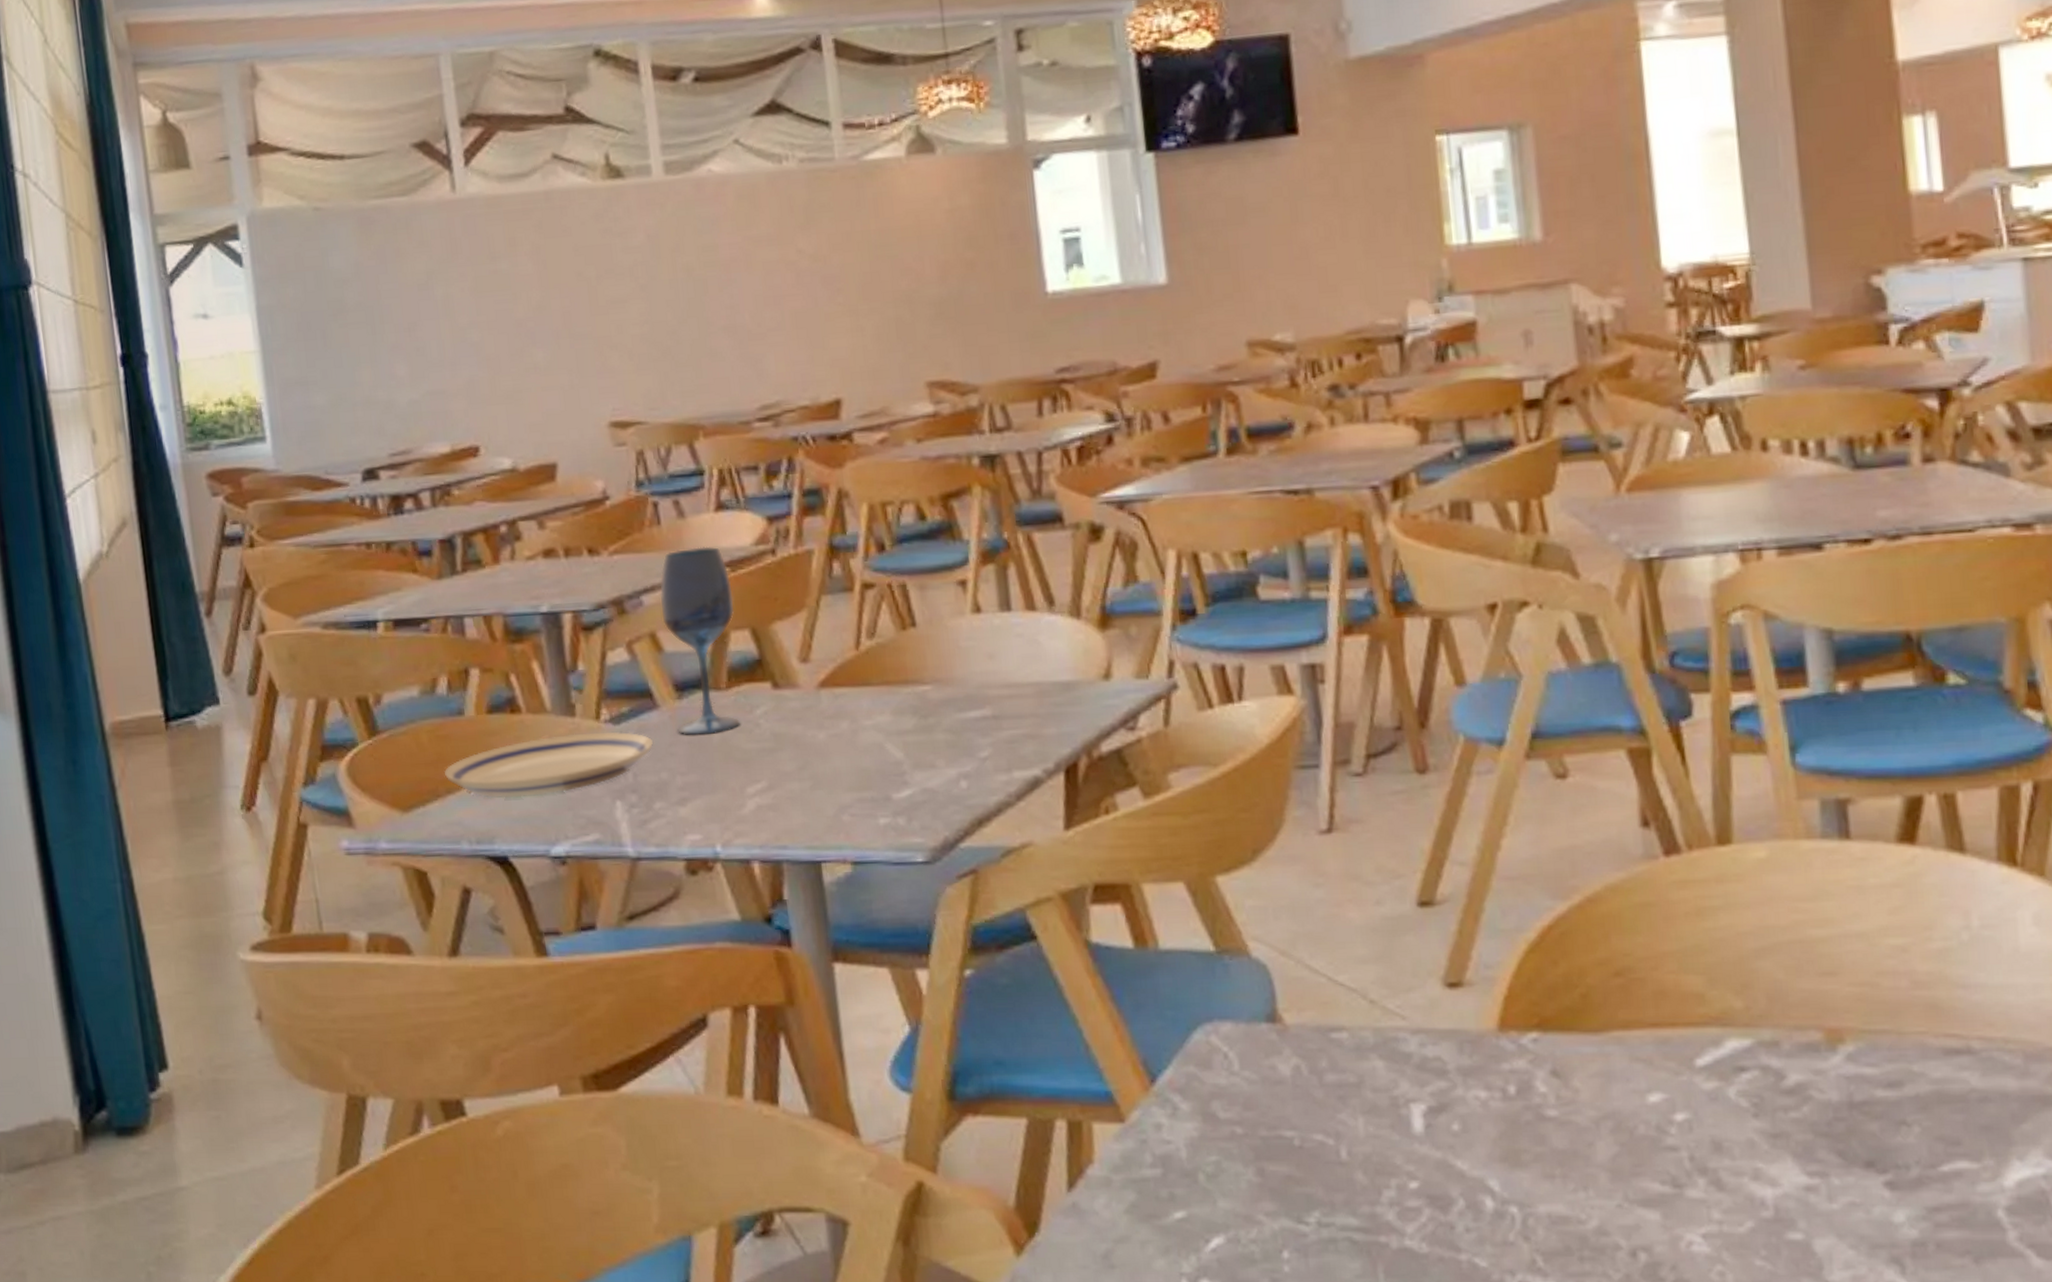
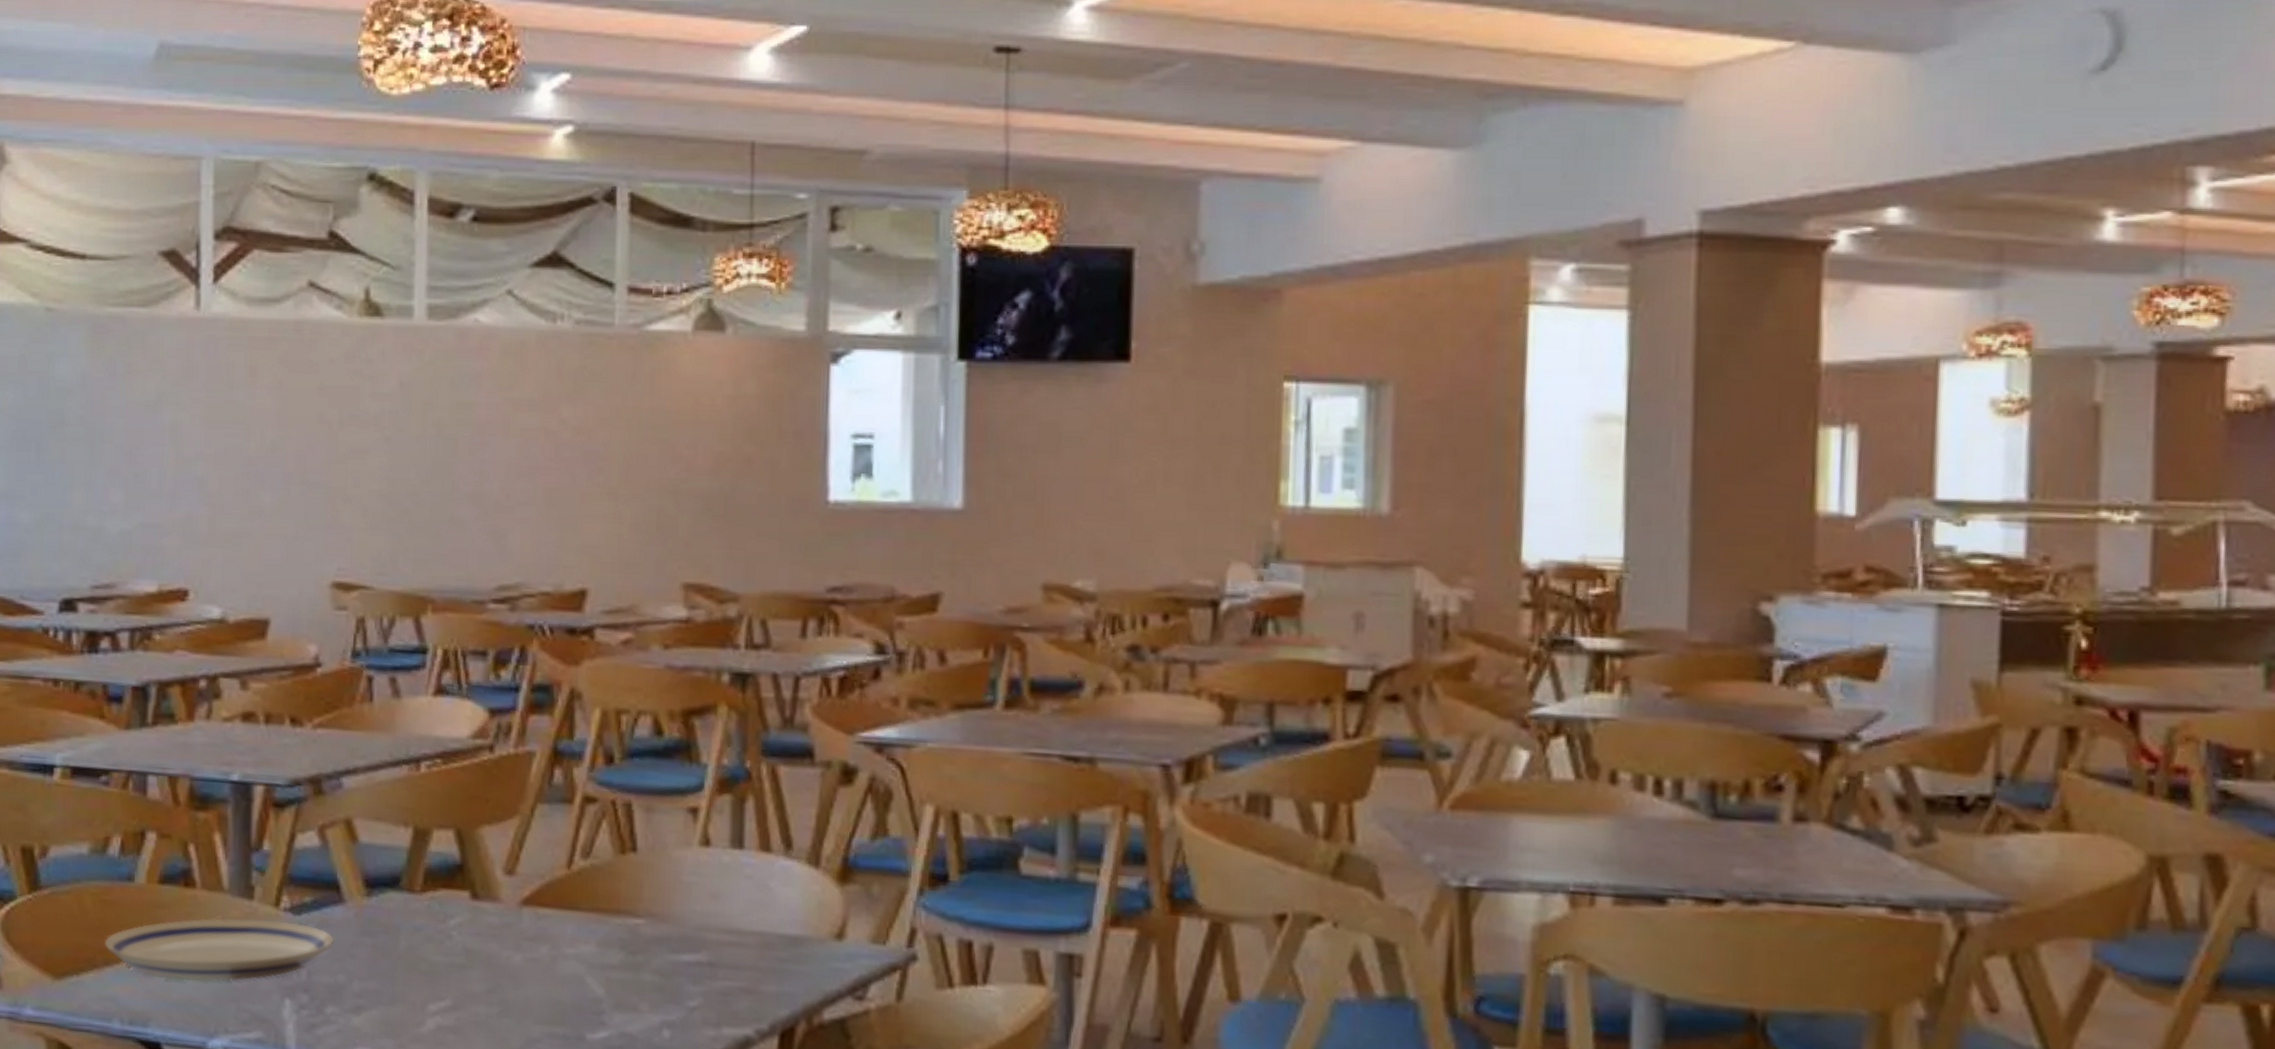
wineglass: present [660,546,740,735] -> none [361,732,441,939]

